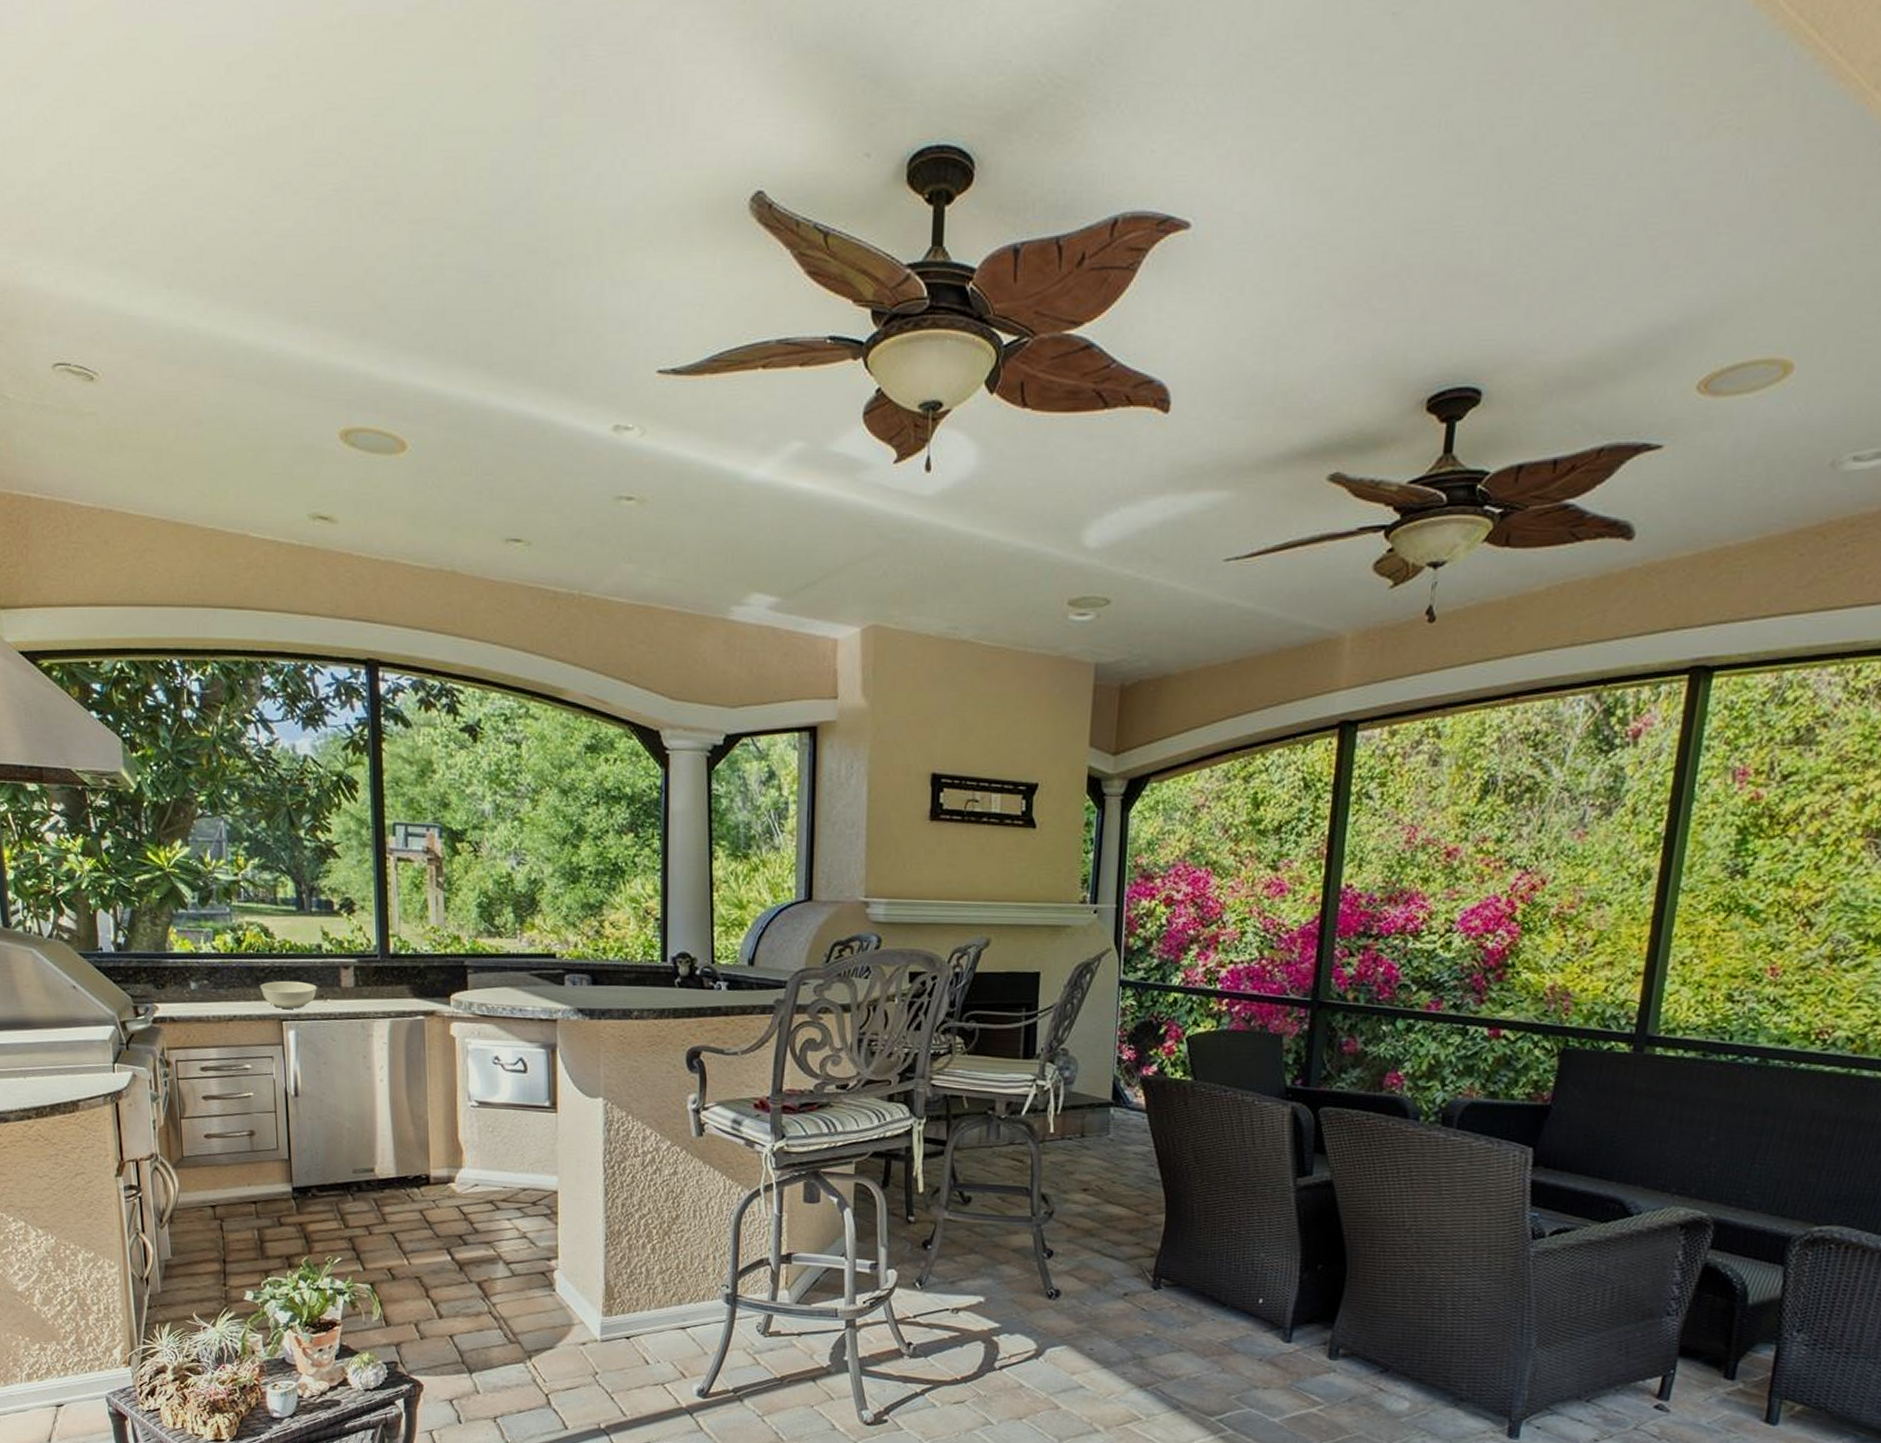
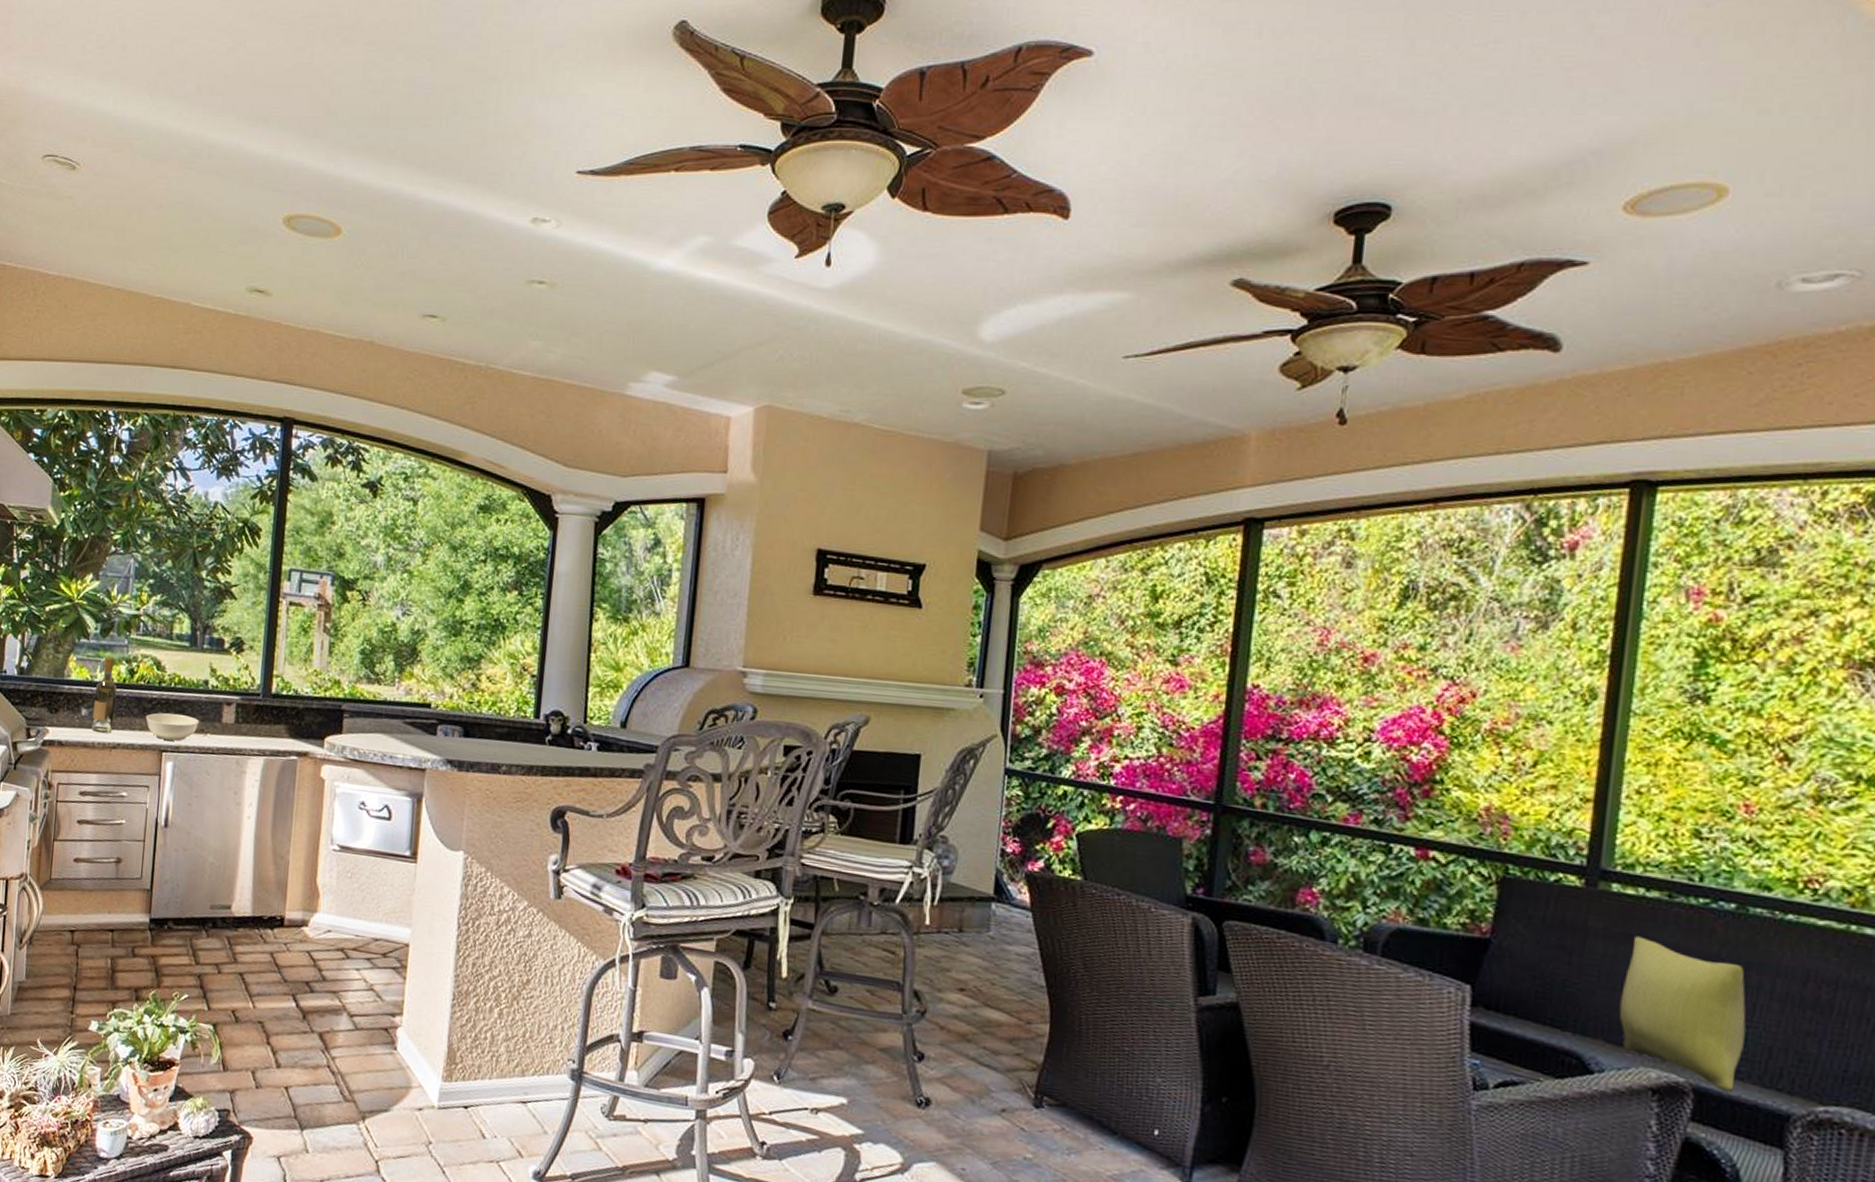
bottle: none [202,926,226,1007] -> present [92,656,117,734]
pillow: none [1656,1093,1762,1221] -> present [1618,936,1746,1092]

